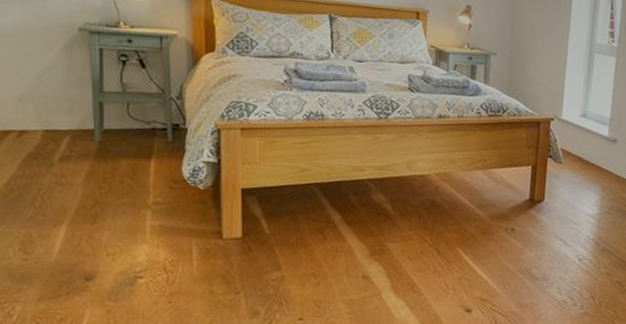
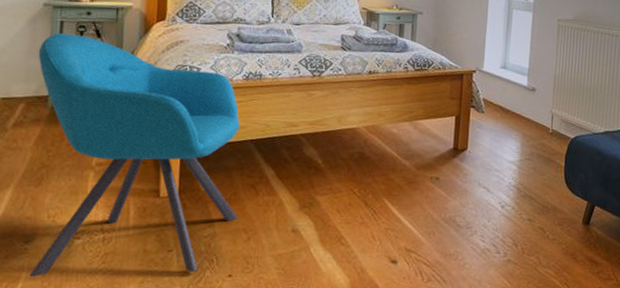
chair: none [78,61,306,314] -> present [29,33,240,277]

